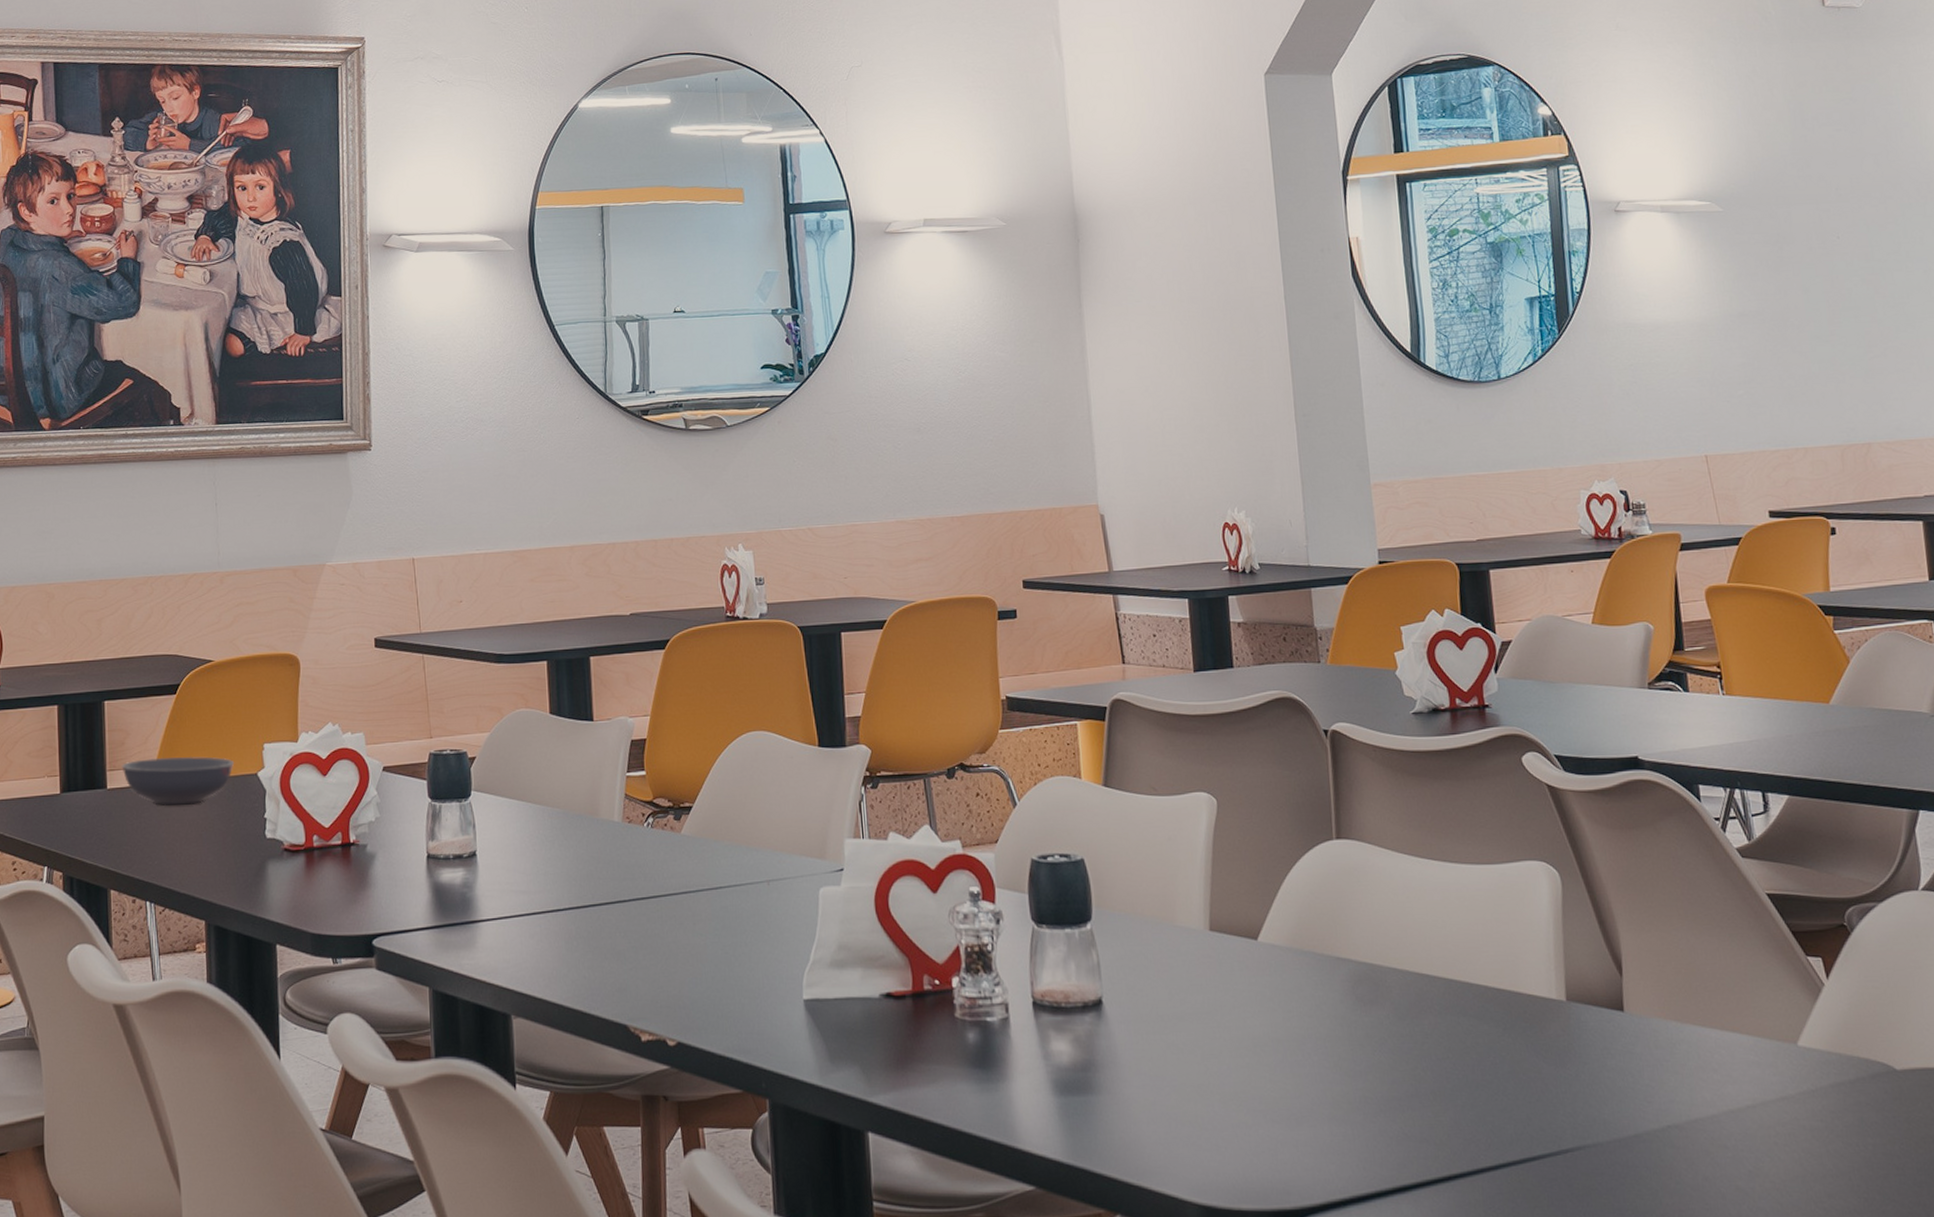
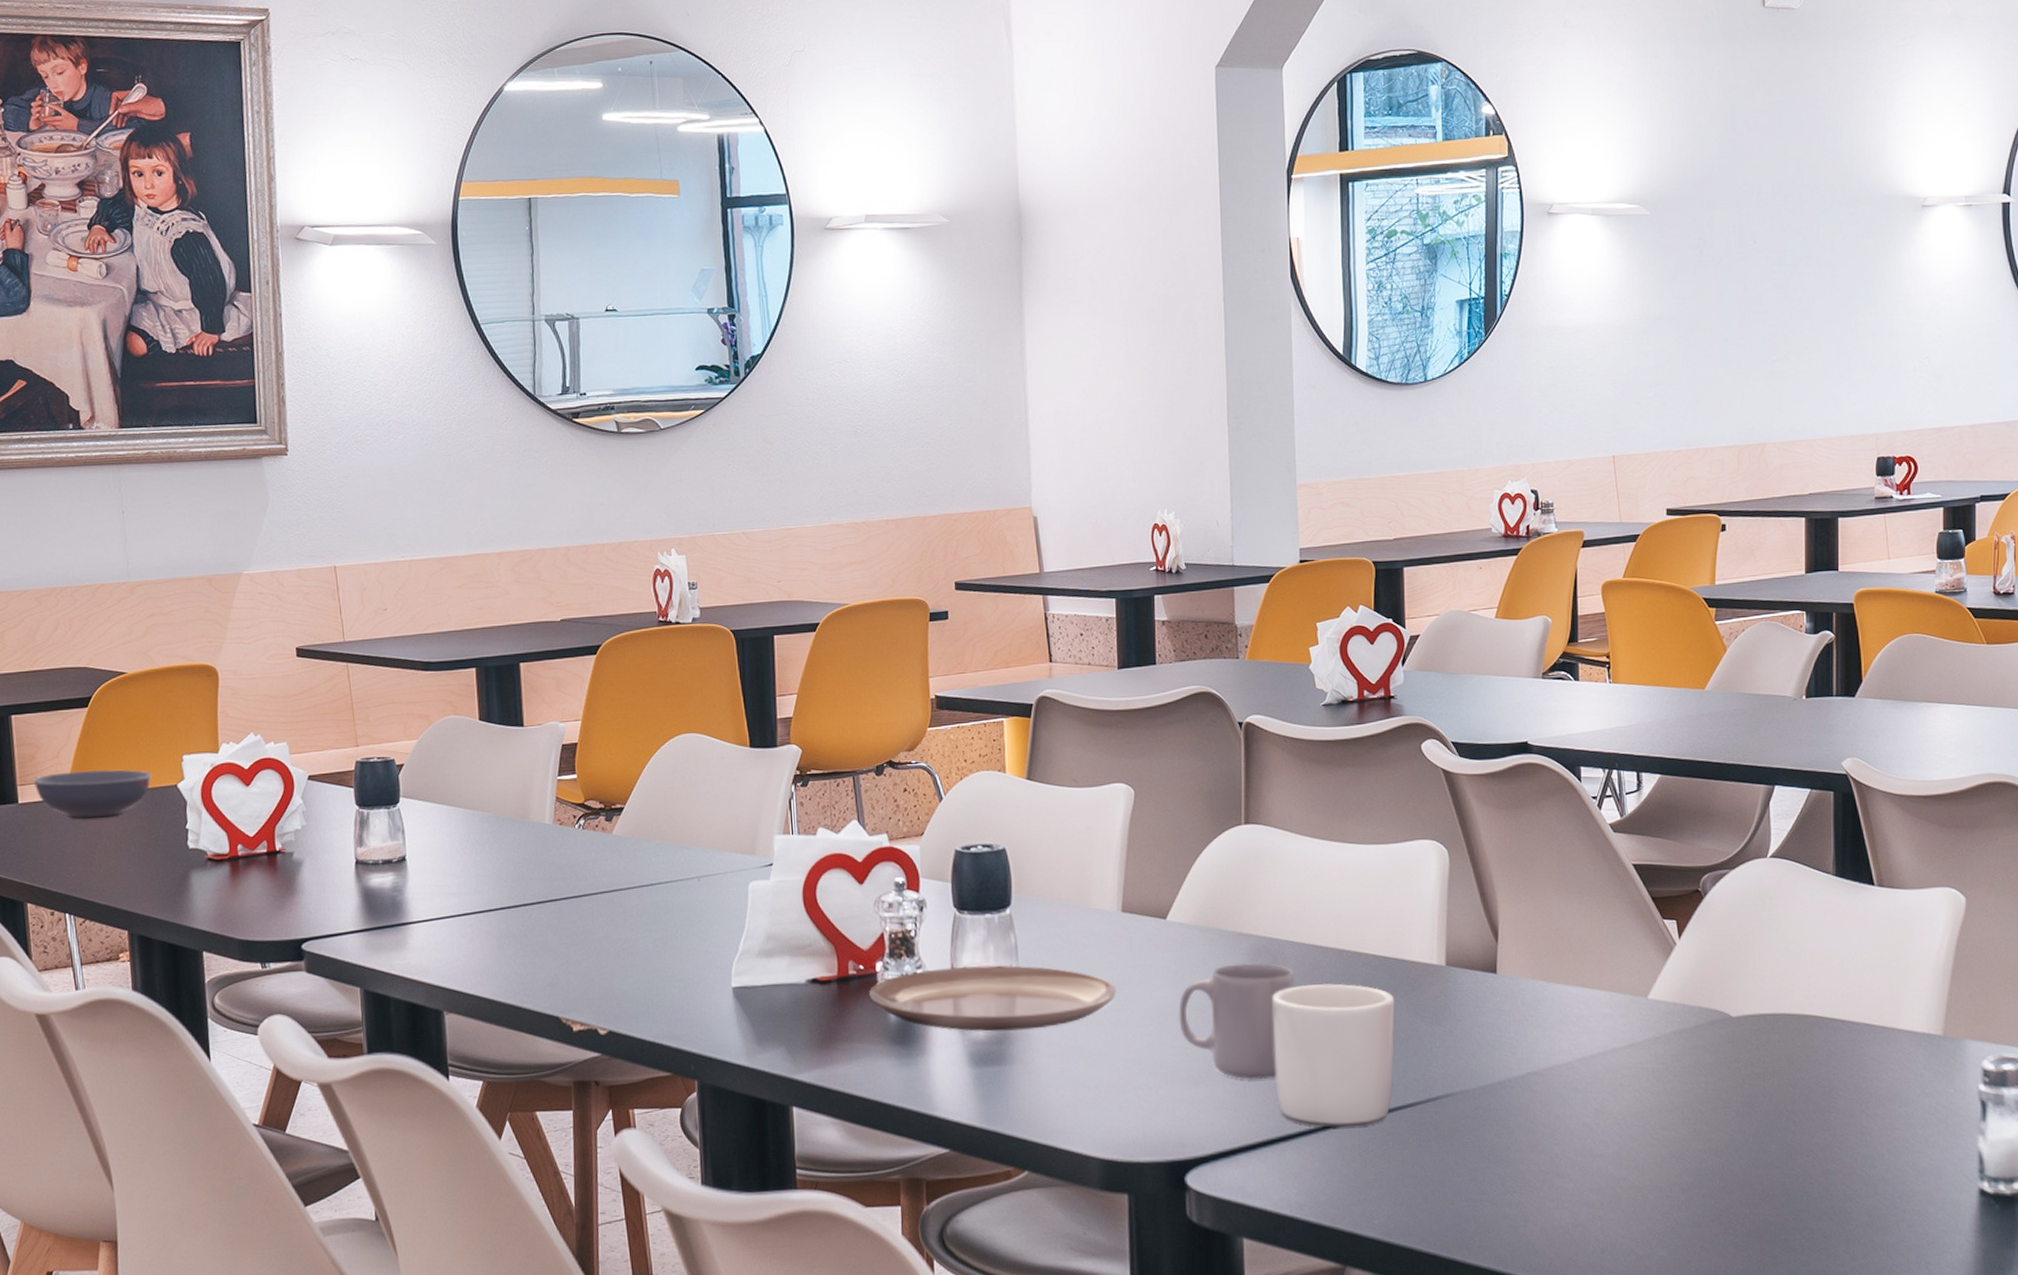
plate: none [946,985,1208,1057] -> present [869,965,1117,1032]
cup: none [1276,991,1401,1122] -> present [1179,962,1295,1080]
mug: none [1377,1016,1517,1180] -> present [1272,984,1396,1128]

